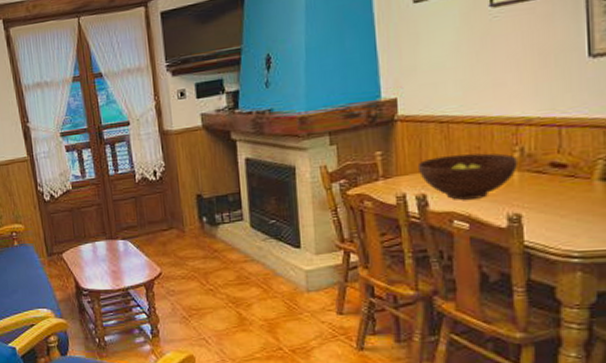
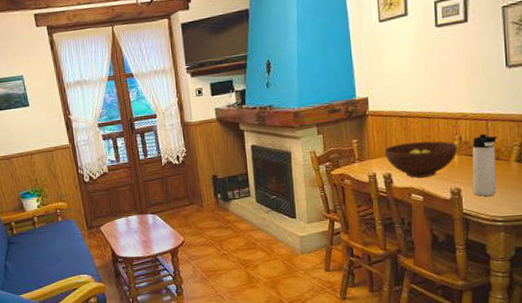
thermos bottle: none [537,143,573,225] -> present [472,133,497,196]

